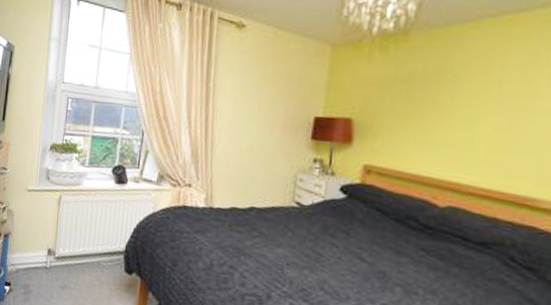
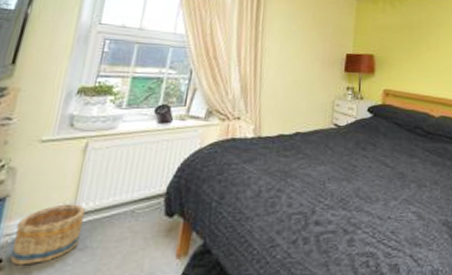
basket: none [15,247,64,292] -> present [10,204,87,266]

